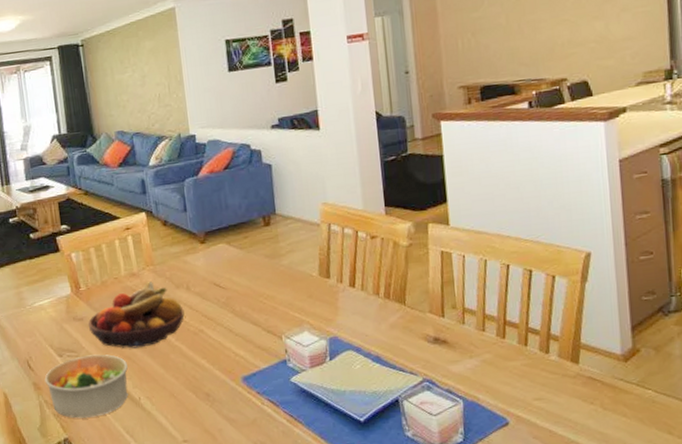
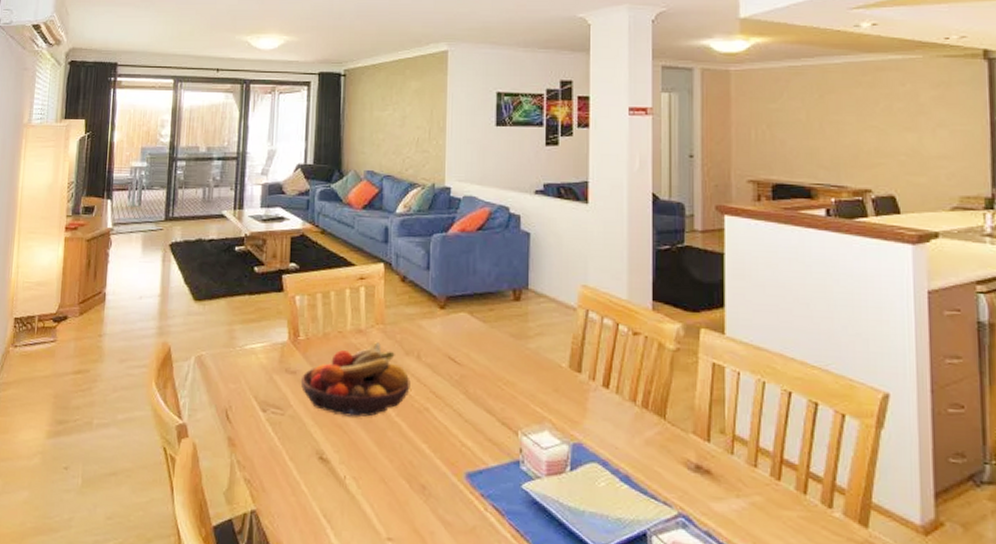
bowl: present [44,354,128,419] -> none [241,415,337,491]

